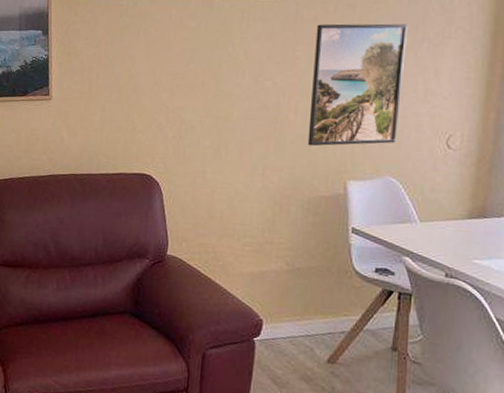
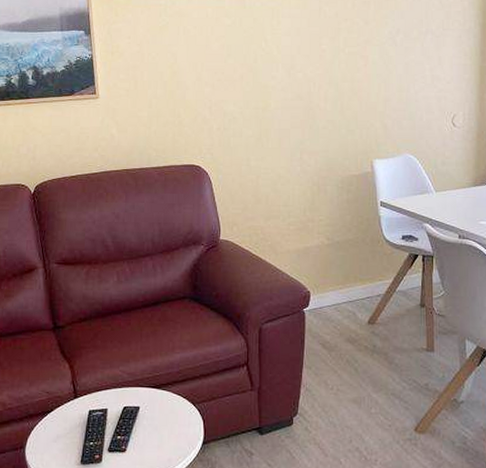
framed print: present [307,23,408,146] -> none [337,18,414,131]

